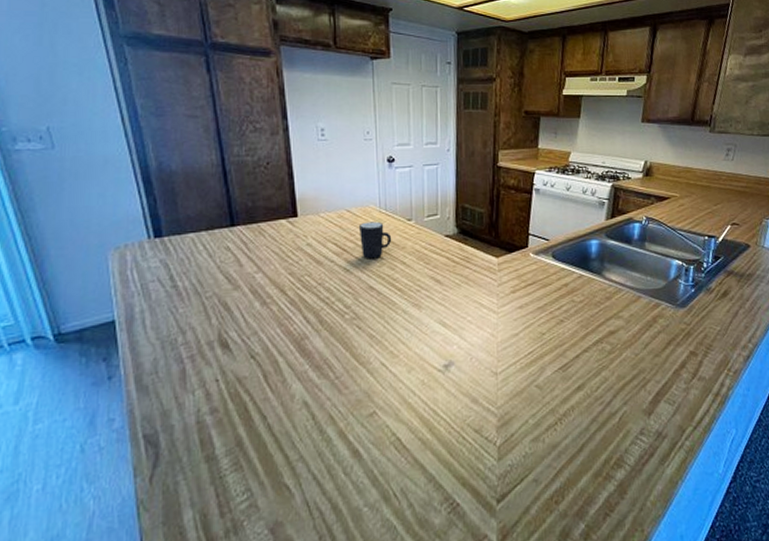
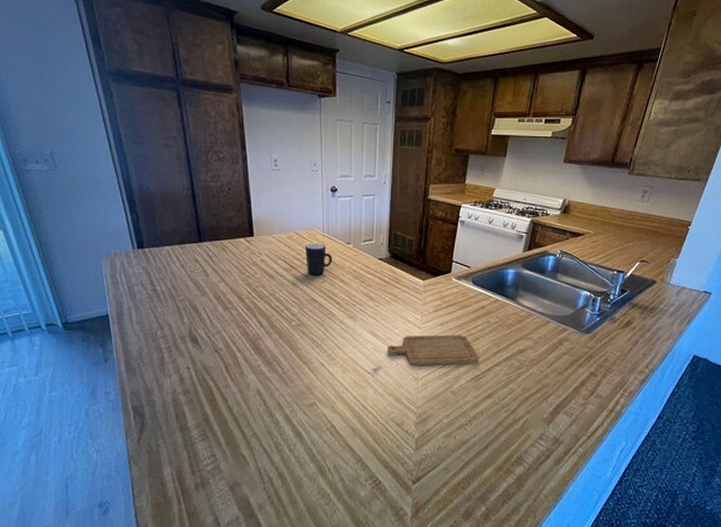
chopping board: none [460,318,566,358] -> present [388,335,479,365]

